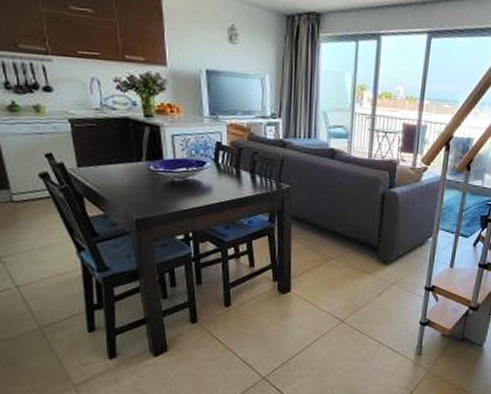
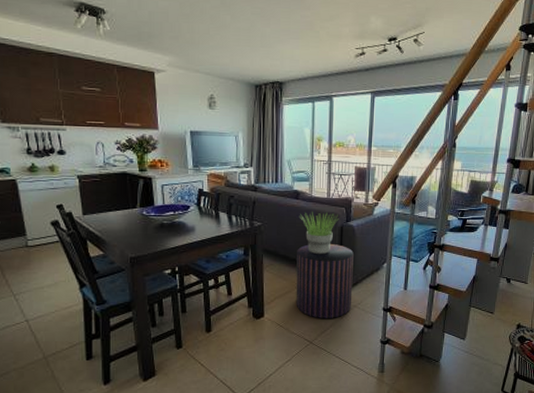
pouf: none [327,212,396,296] -> present [296,243,354,318]
potted plant: none [335,175,381,225] -> present [300,212,339,255]

